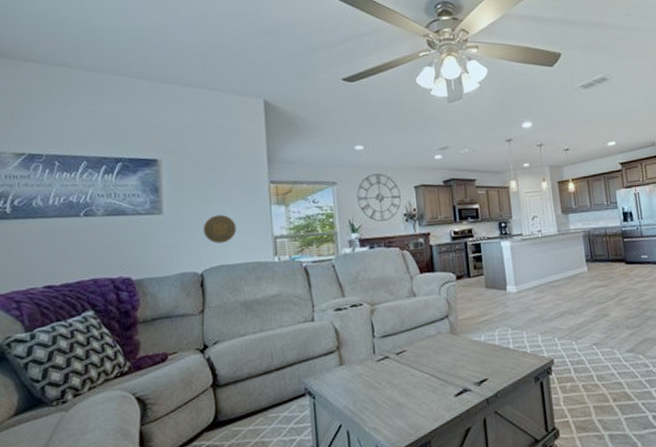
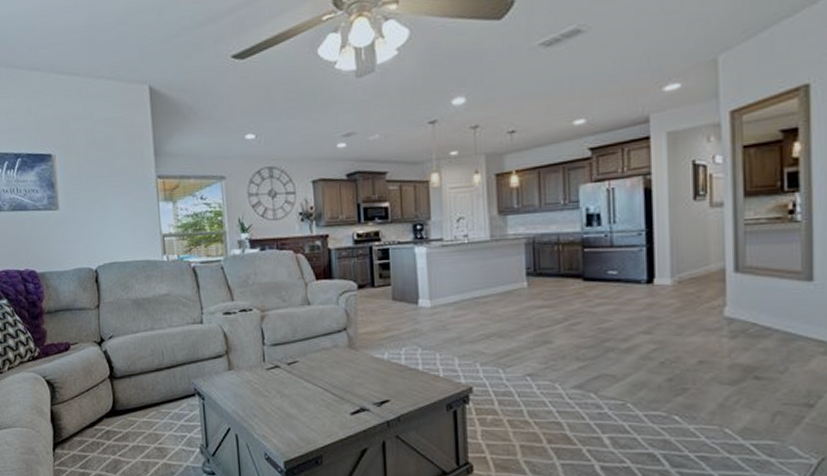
decorative plate: present [203,214,237,244] -> none [95,211,127,240]

